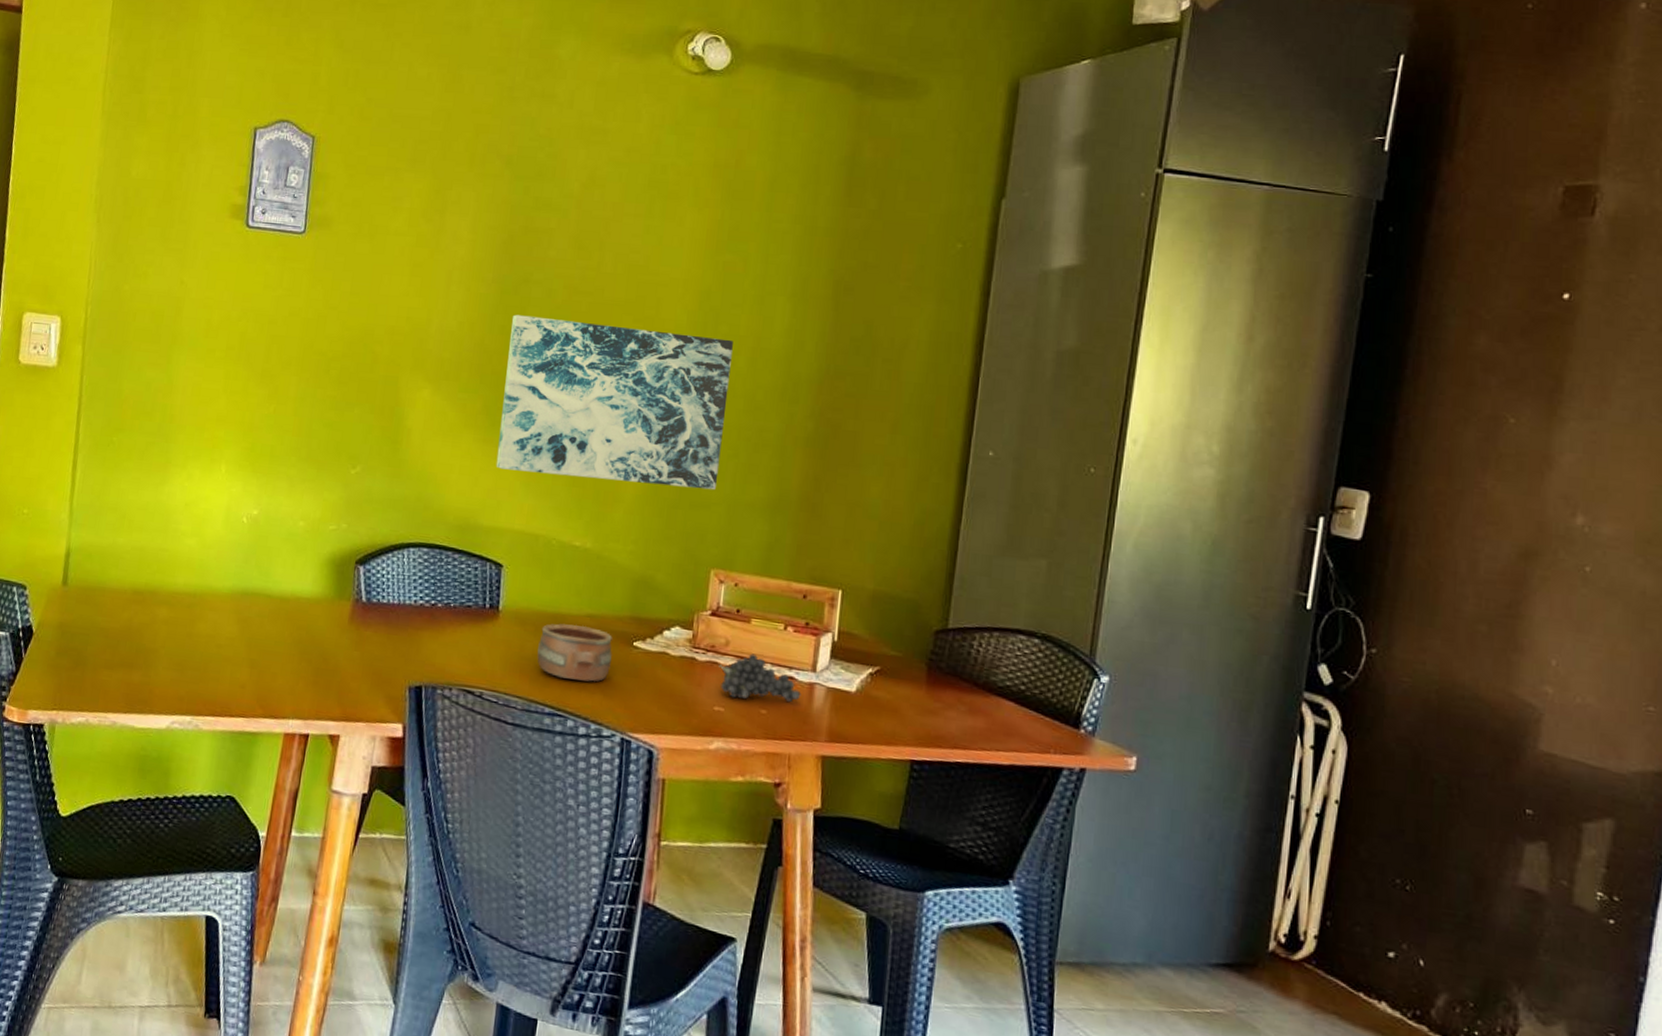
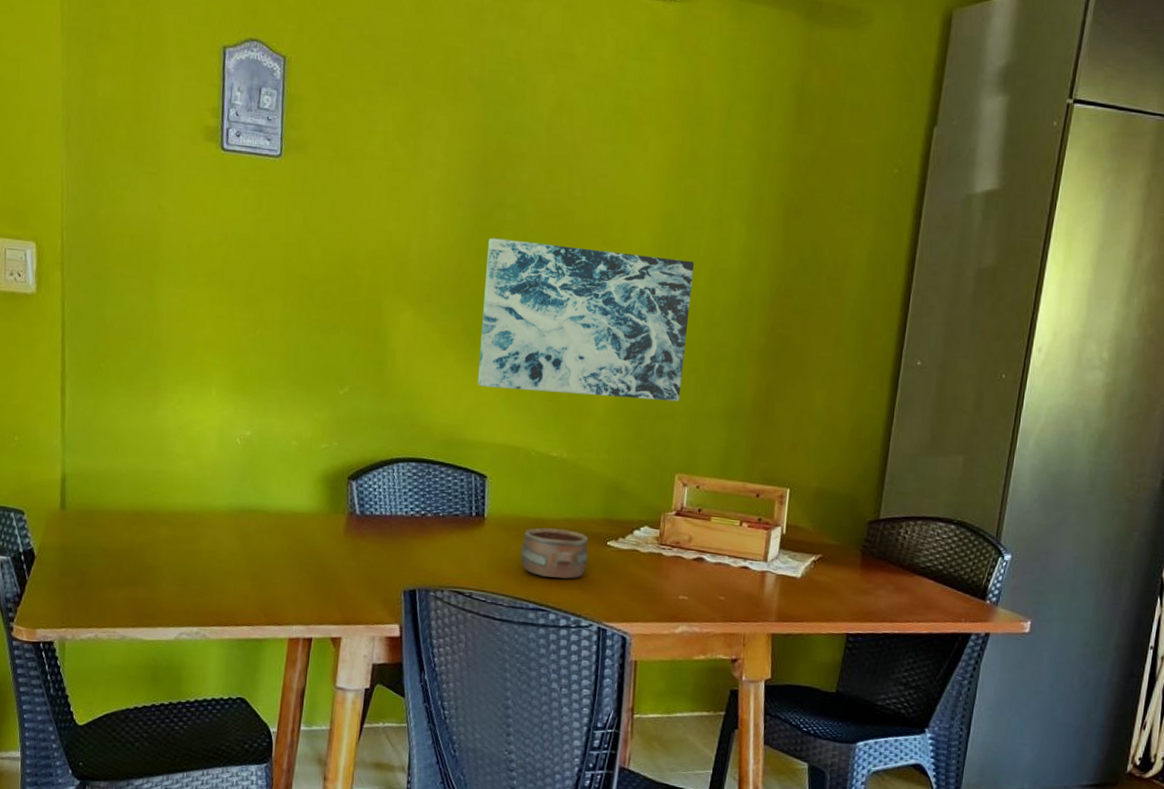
fruit: present [719,653,801,703] -> none [683,547,755,589]

